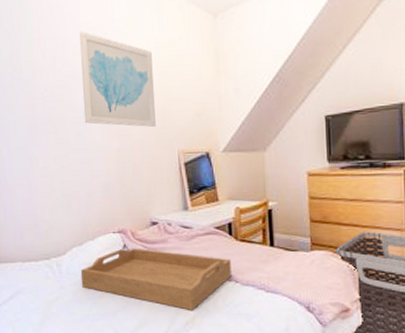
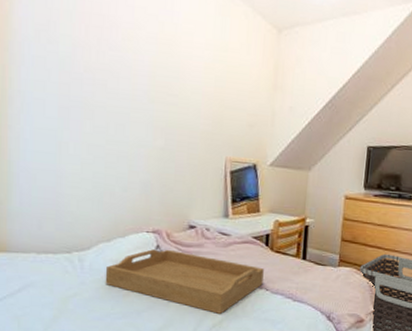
wall art: present [80,31,156,127] -> none [127,14,210,130]

